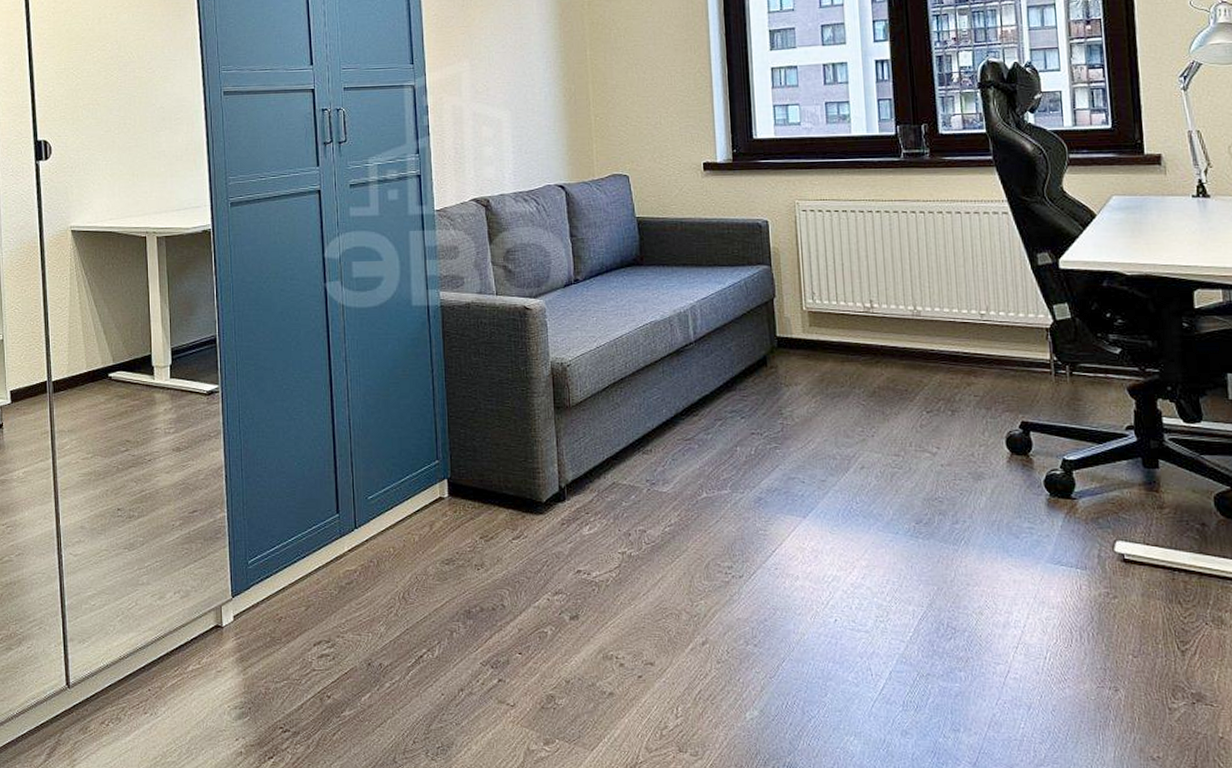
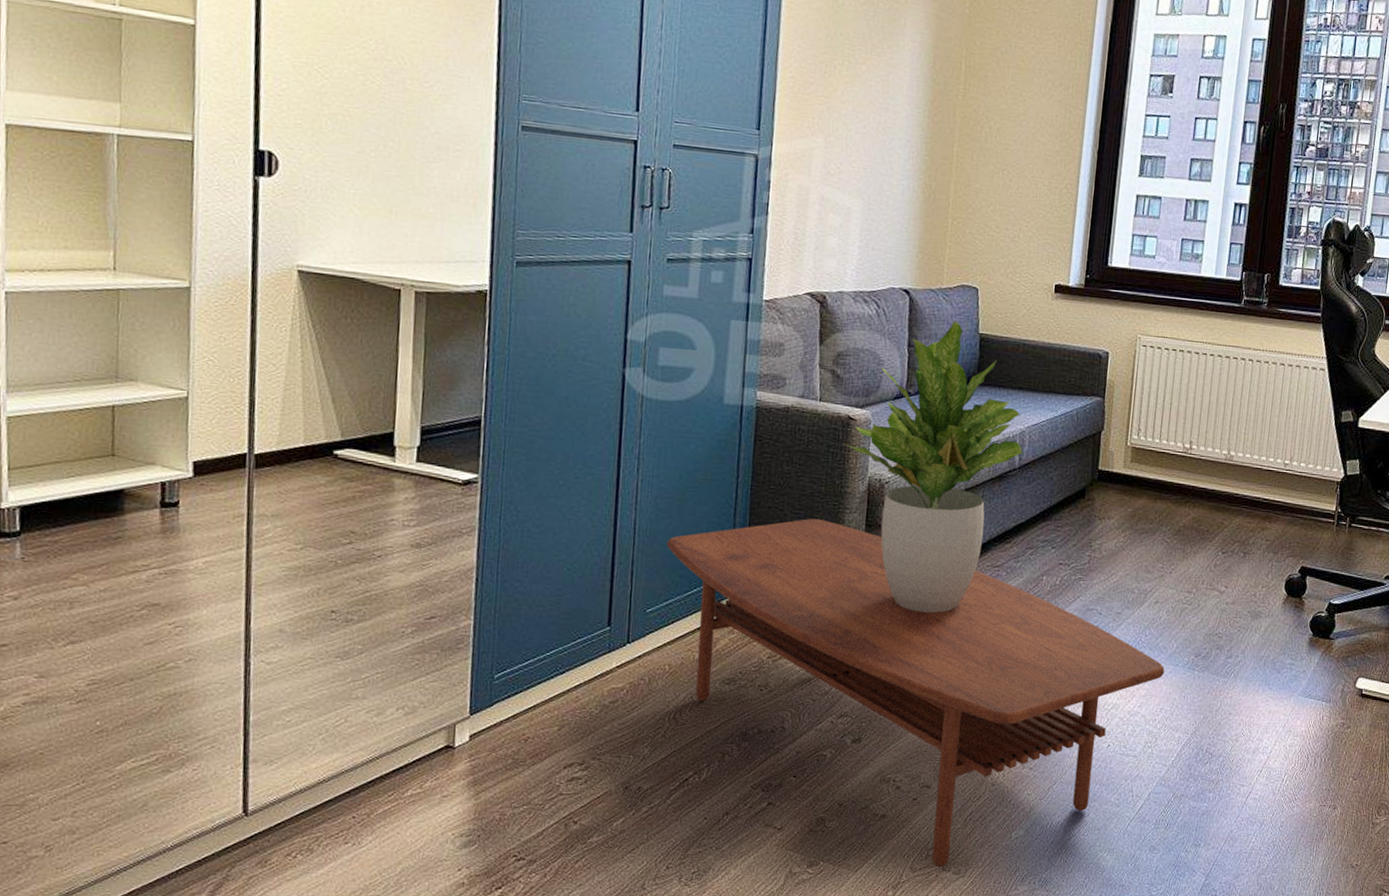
coffee table: none [378,404,885,748] -> present [666,518,1165,867]
potted plant: none [523,208,696,489] -> present [843,320,1023,613]

